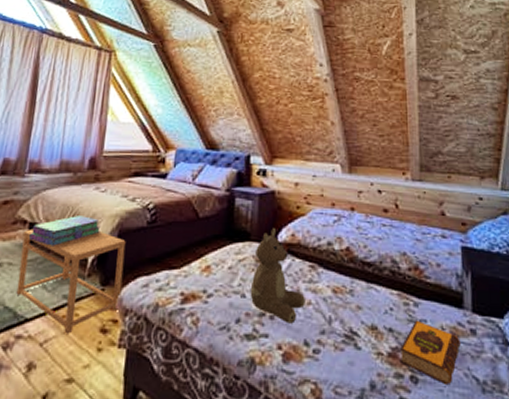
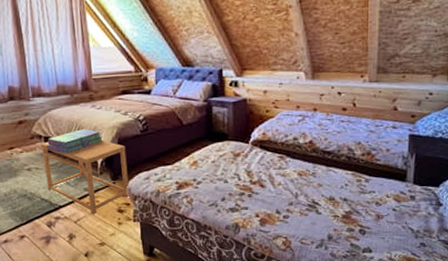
teddy bear: present [250,228,305,324] -> none [231,129,276,199]
hardback book: present [400,320,461,384] -> none [353,191,402,234]

